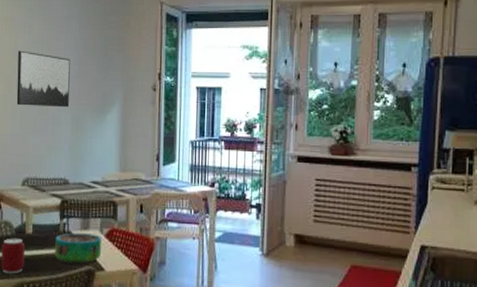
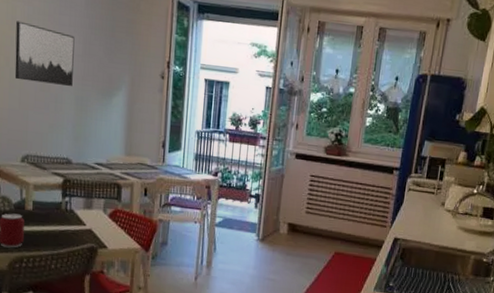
decorative bowl: present [55,233,102,265] -> none [56,211,106,242]

